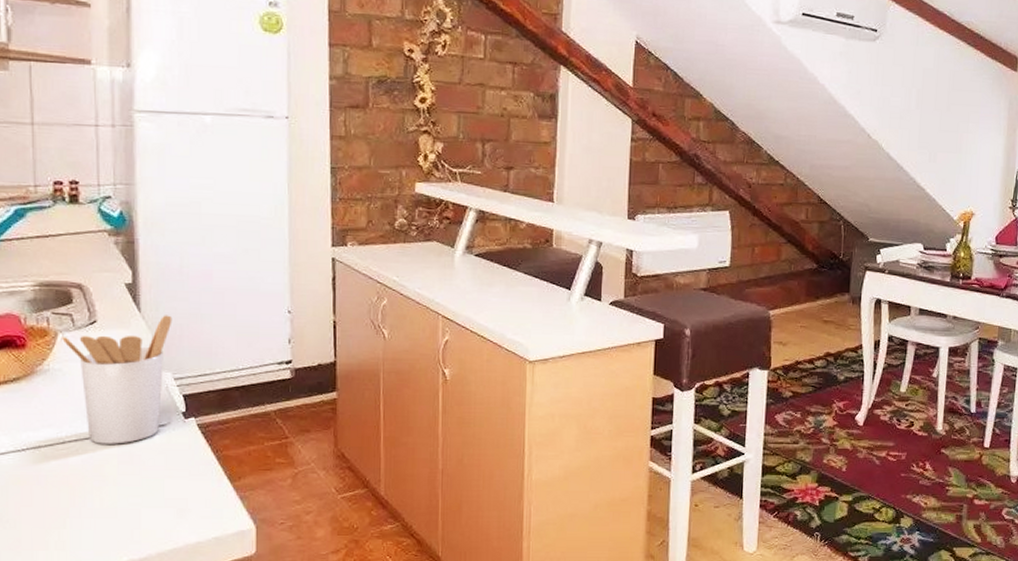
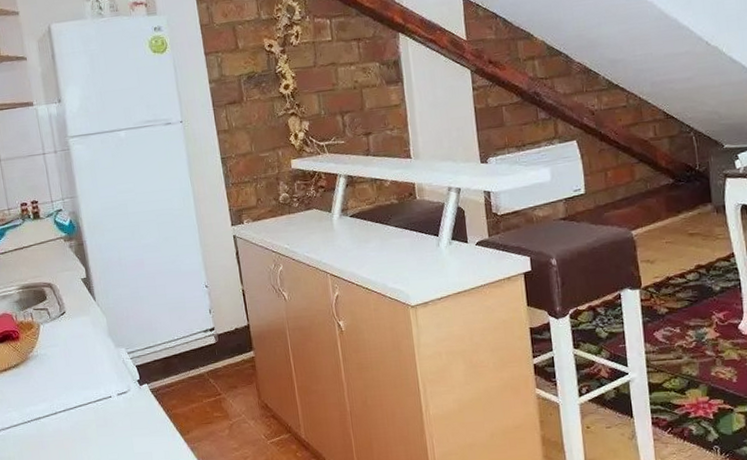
utensil holder: present [62,315,172,444] -> none [43,300,123,412]

